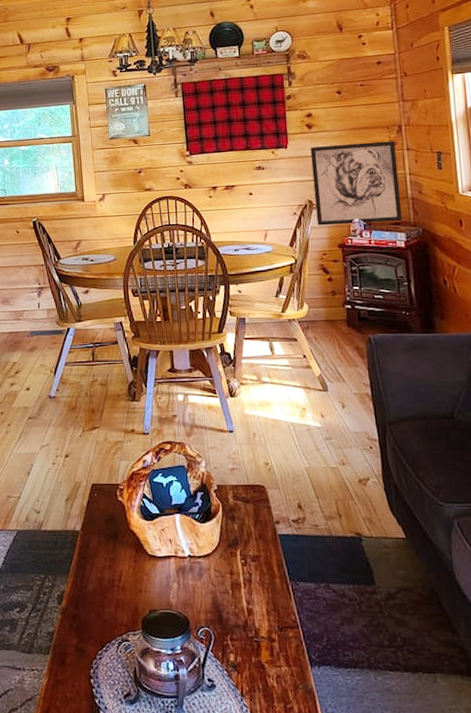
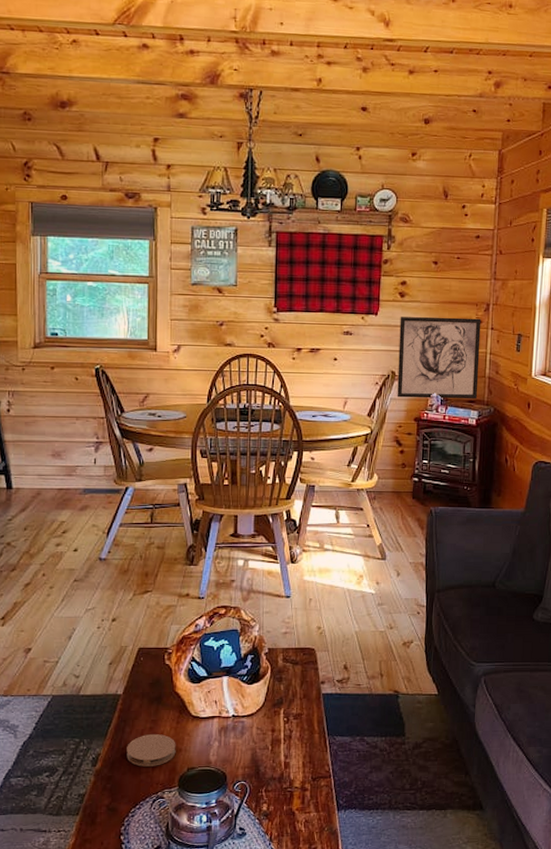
coaster: none [89,573,136,607] -> present [126,734,176,767]

